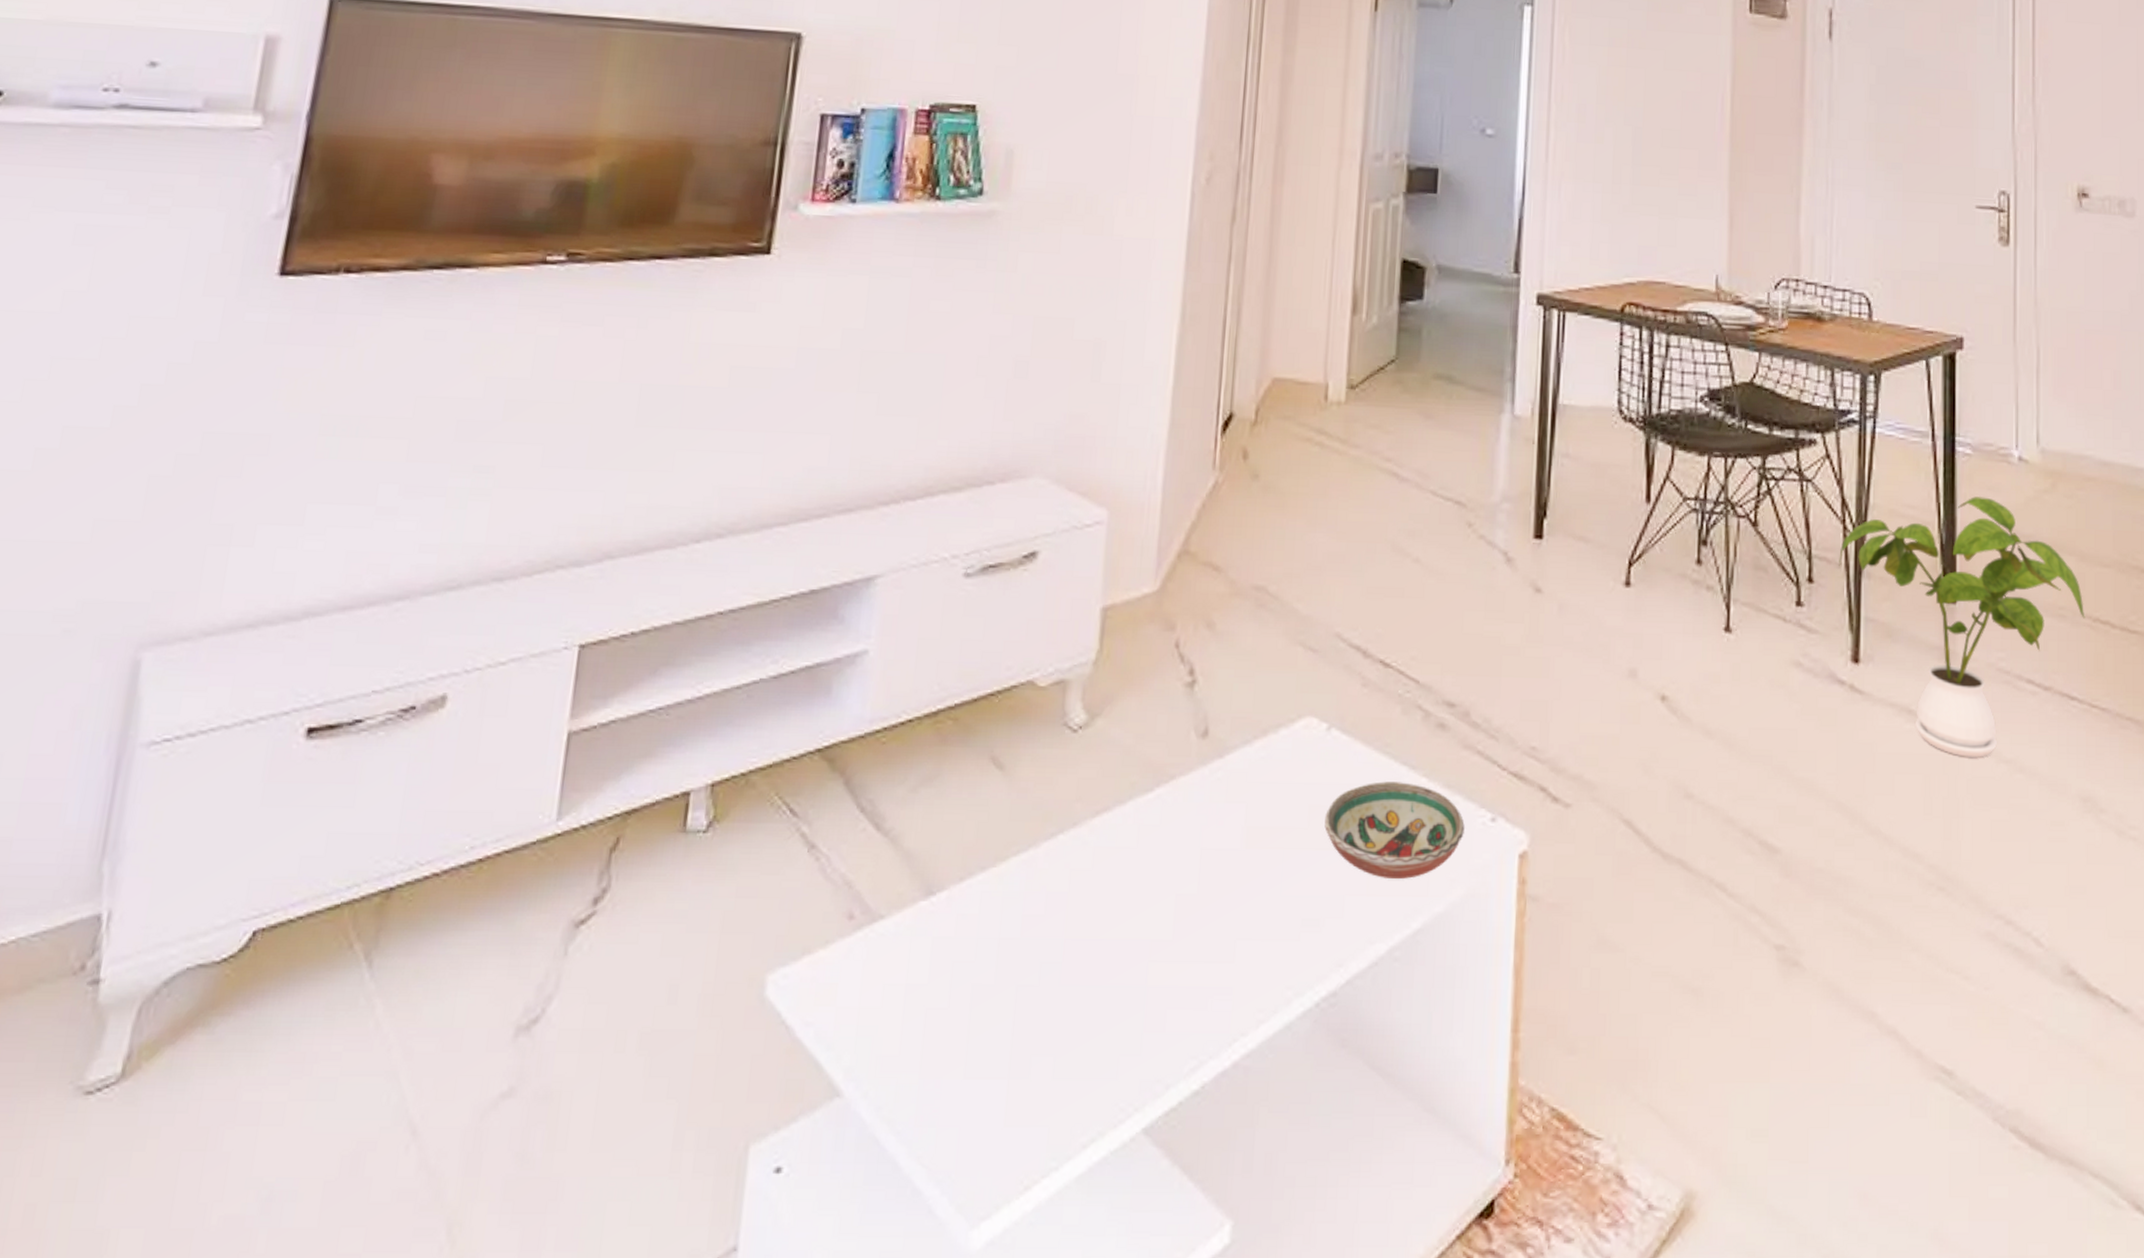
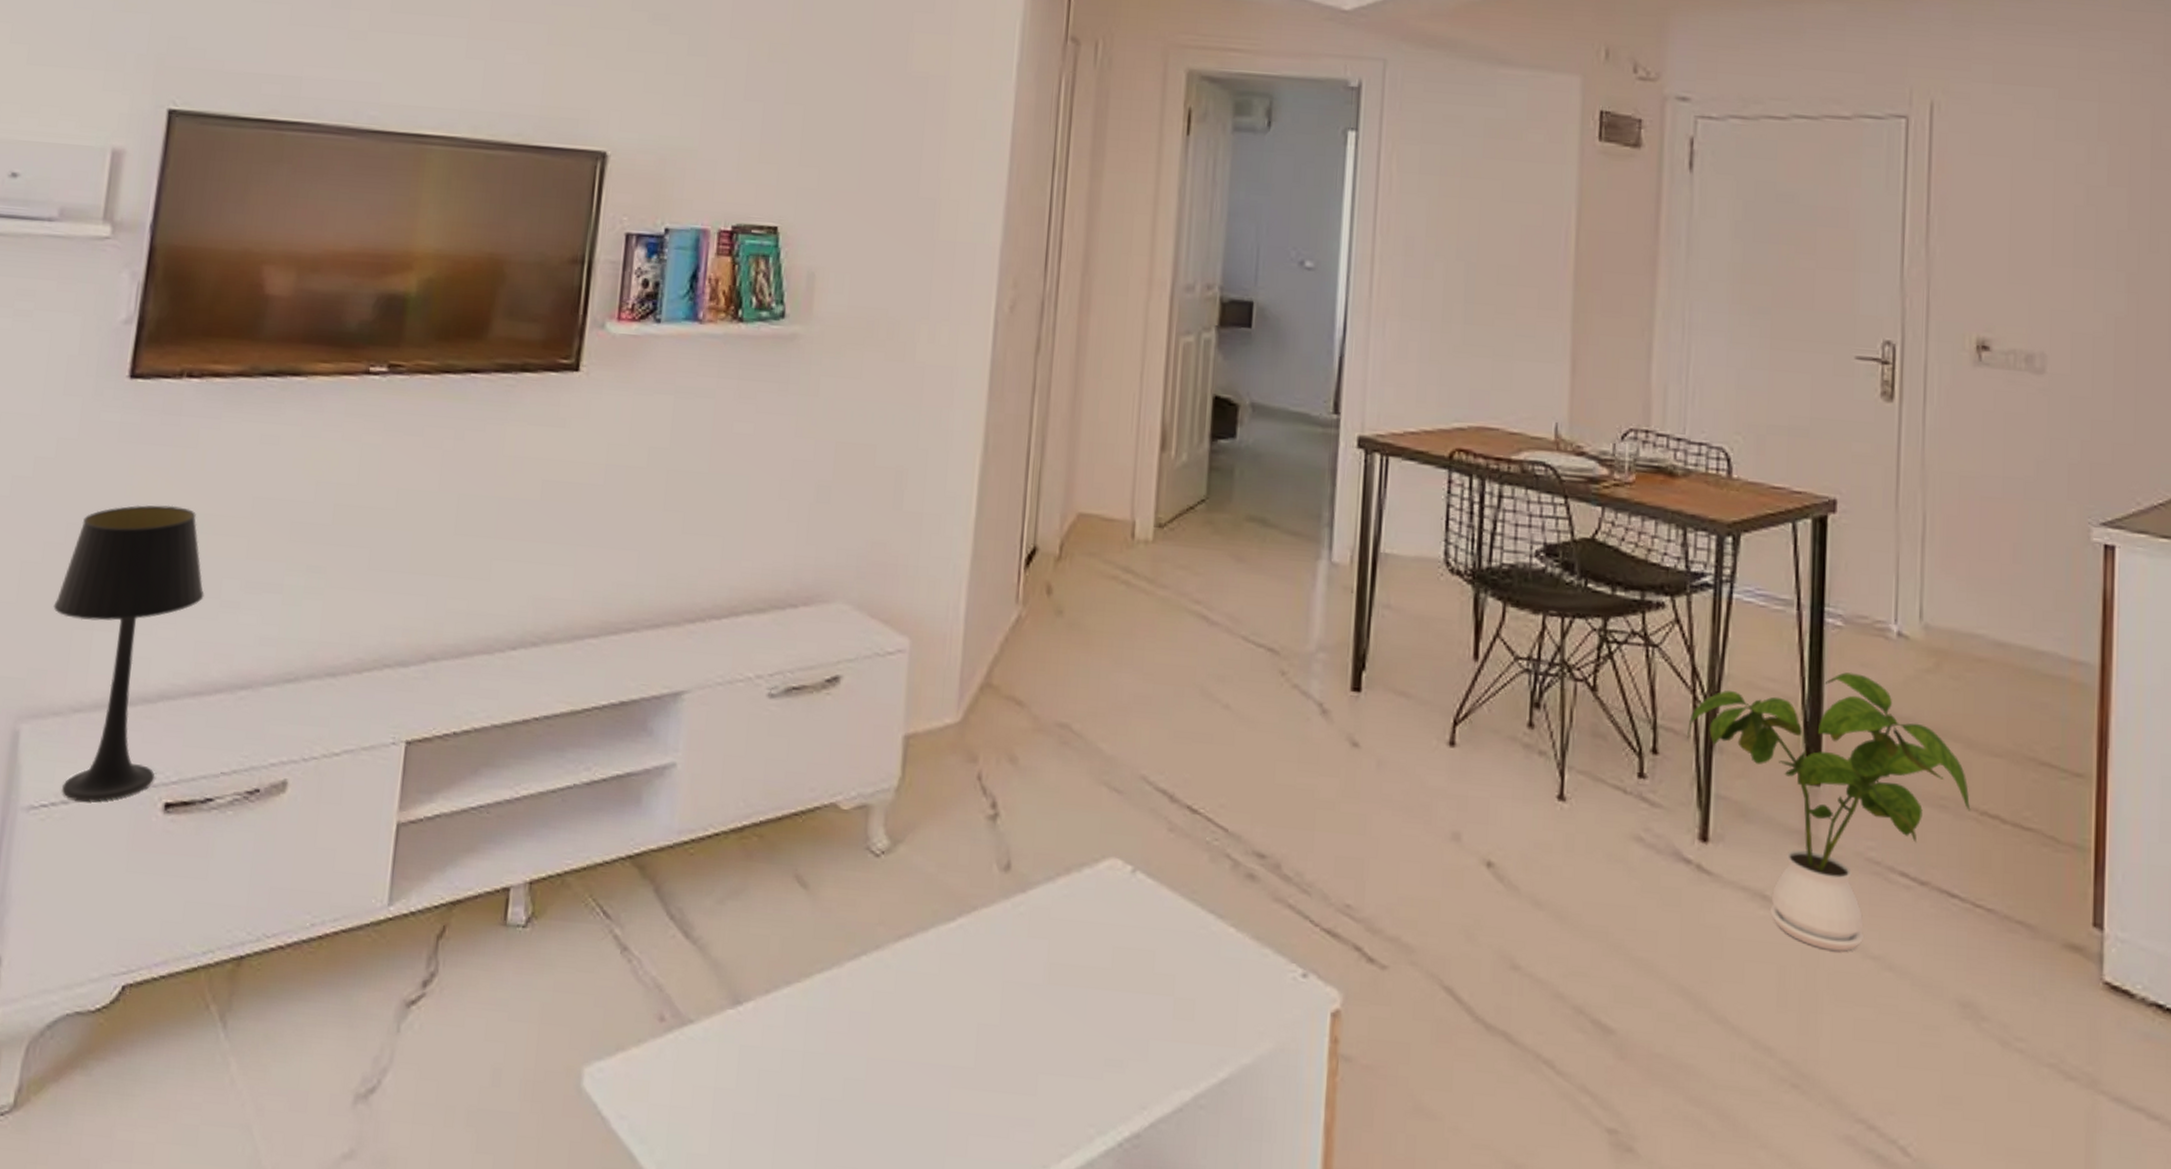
table lamp: none [184,408,358,731] -> present [53,505,204,801]
decorative bowl: present [1324,781,1465,879] -> none [1128,928,1274,1028]

